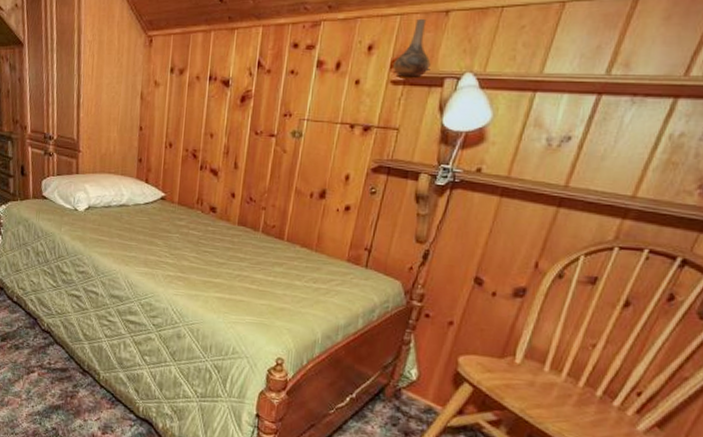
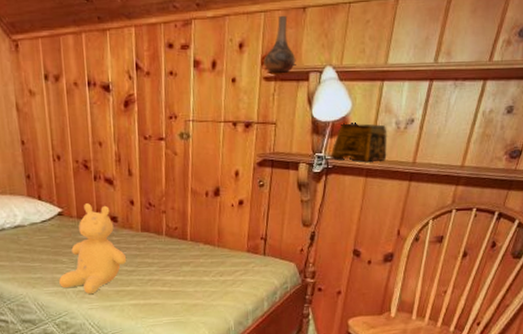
teddy bear: none [151,191,219,281] -> present [59,203,127,295]
decorative box: none [459,136,533,181] -> present [331,124,387,162]

